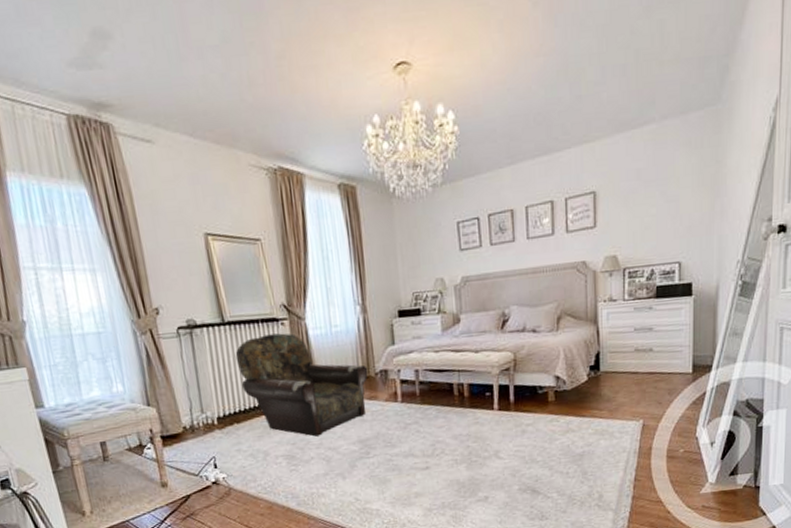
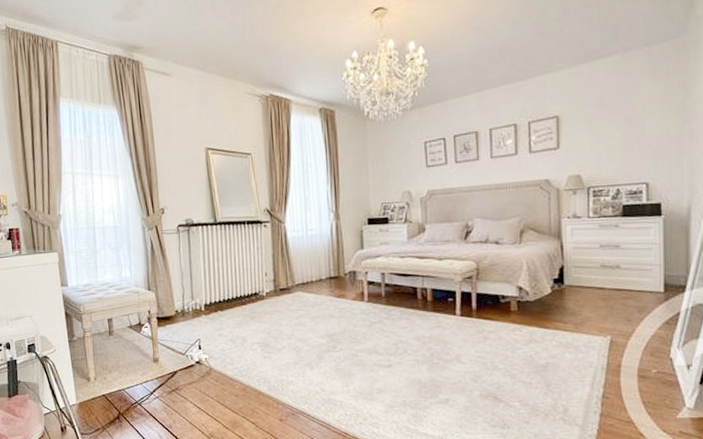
armchair: present [235,333,368,437] -> none [223,234,338,328]

